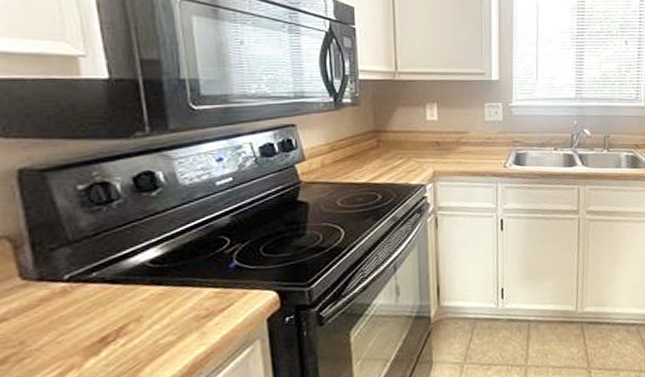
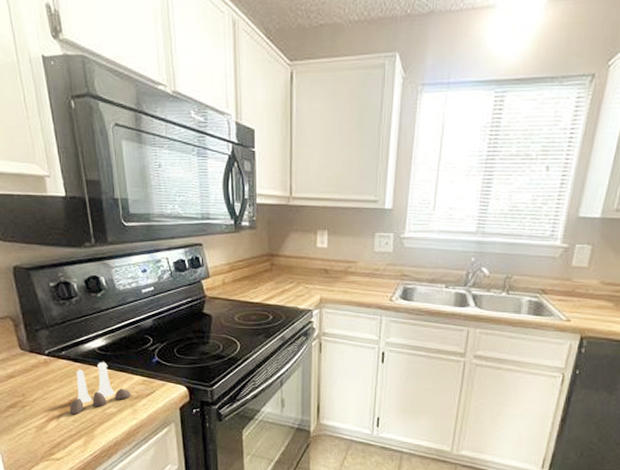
salt and pepper shaker set: none [99,276,198,357] -> present [69,361,131,415]

